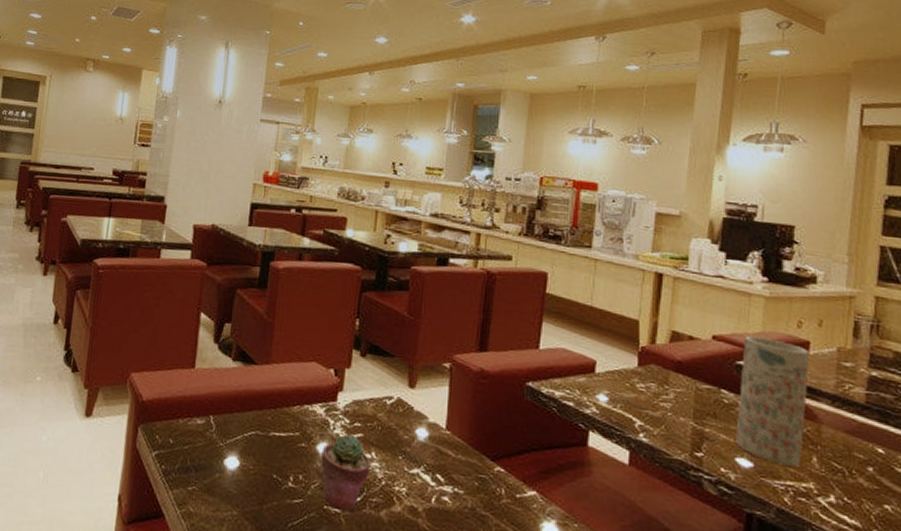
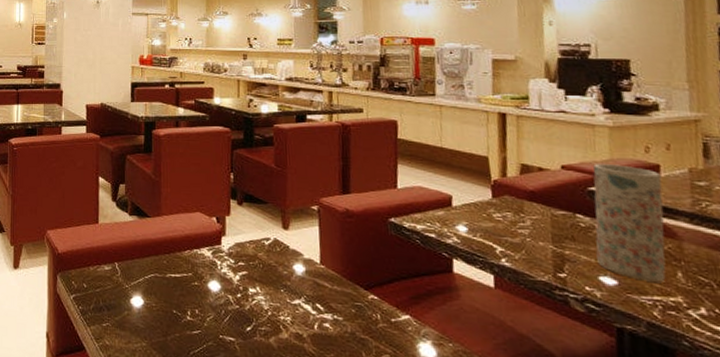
potted succulent: present [321,433,371,511] -> none [213,272,257,339]

